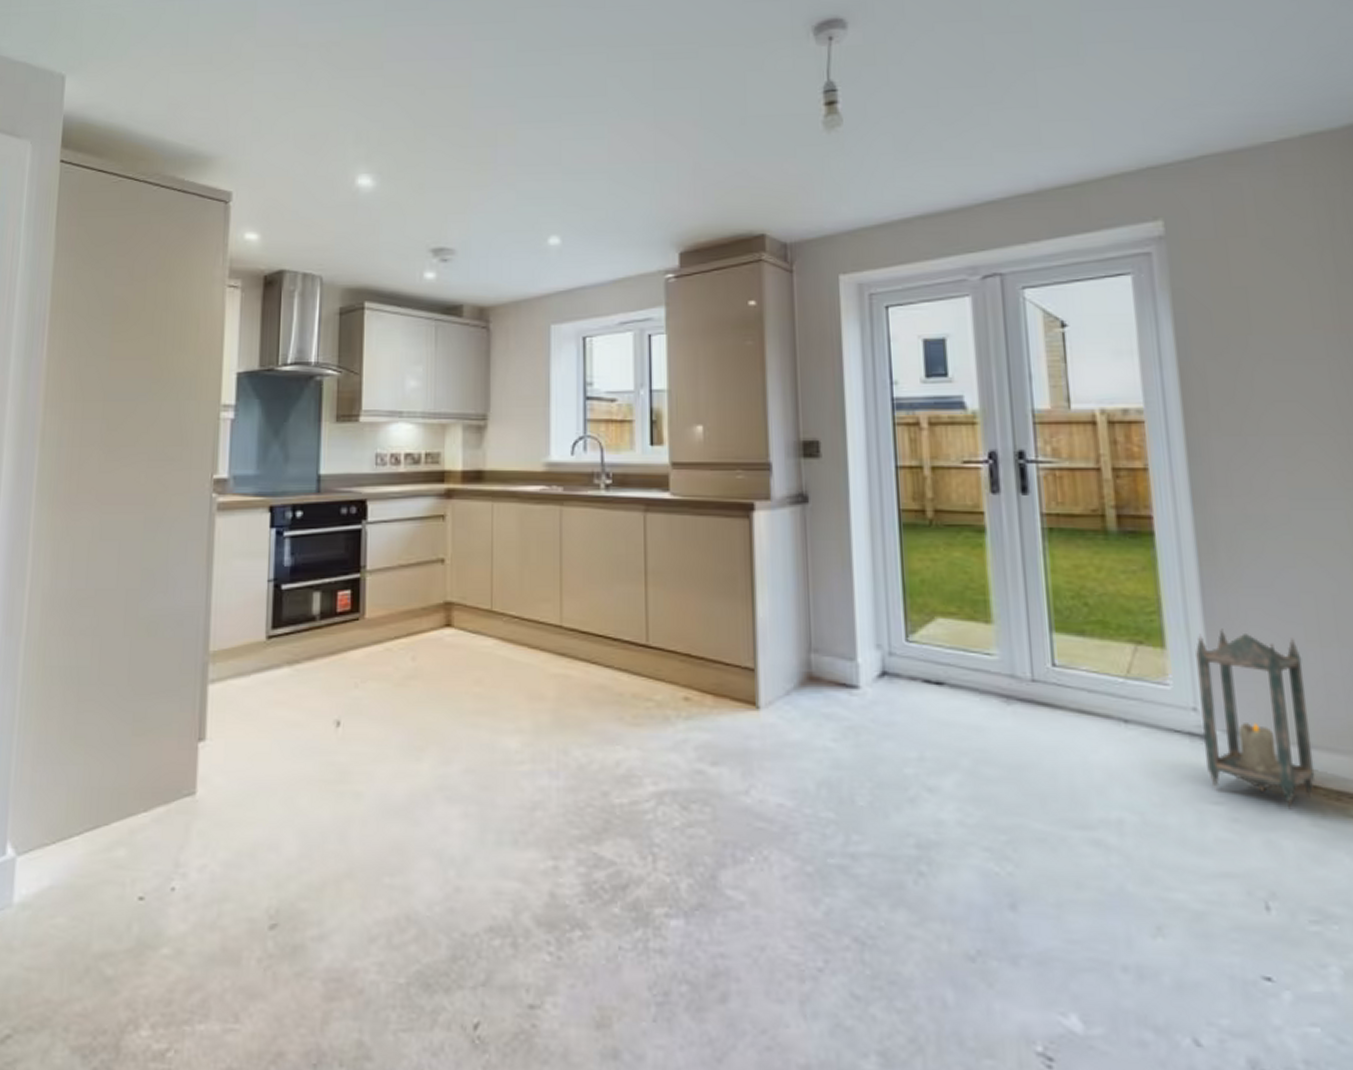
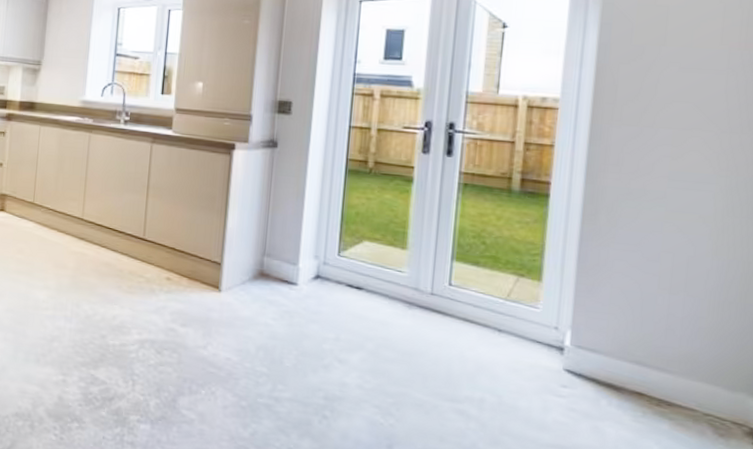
lantern: present [1196,629,1316,810] -> none [557,272,652,408]

